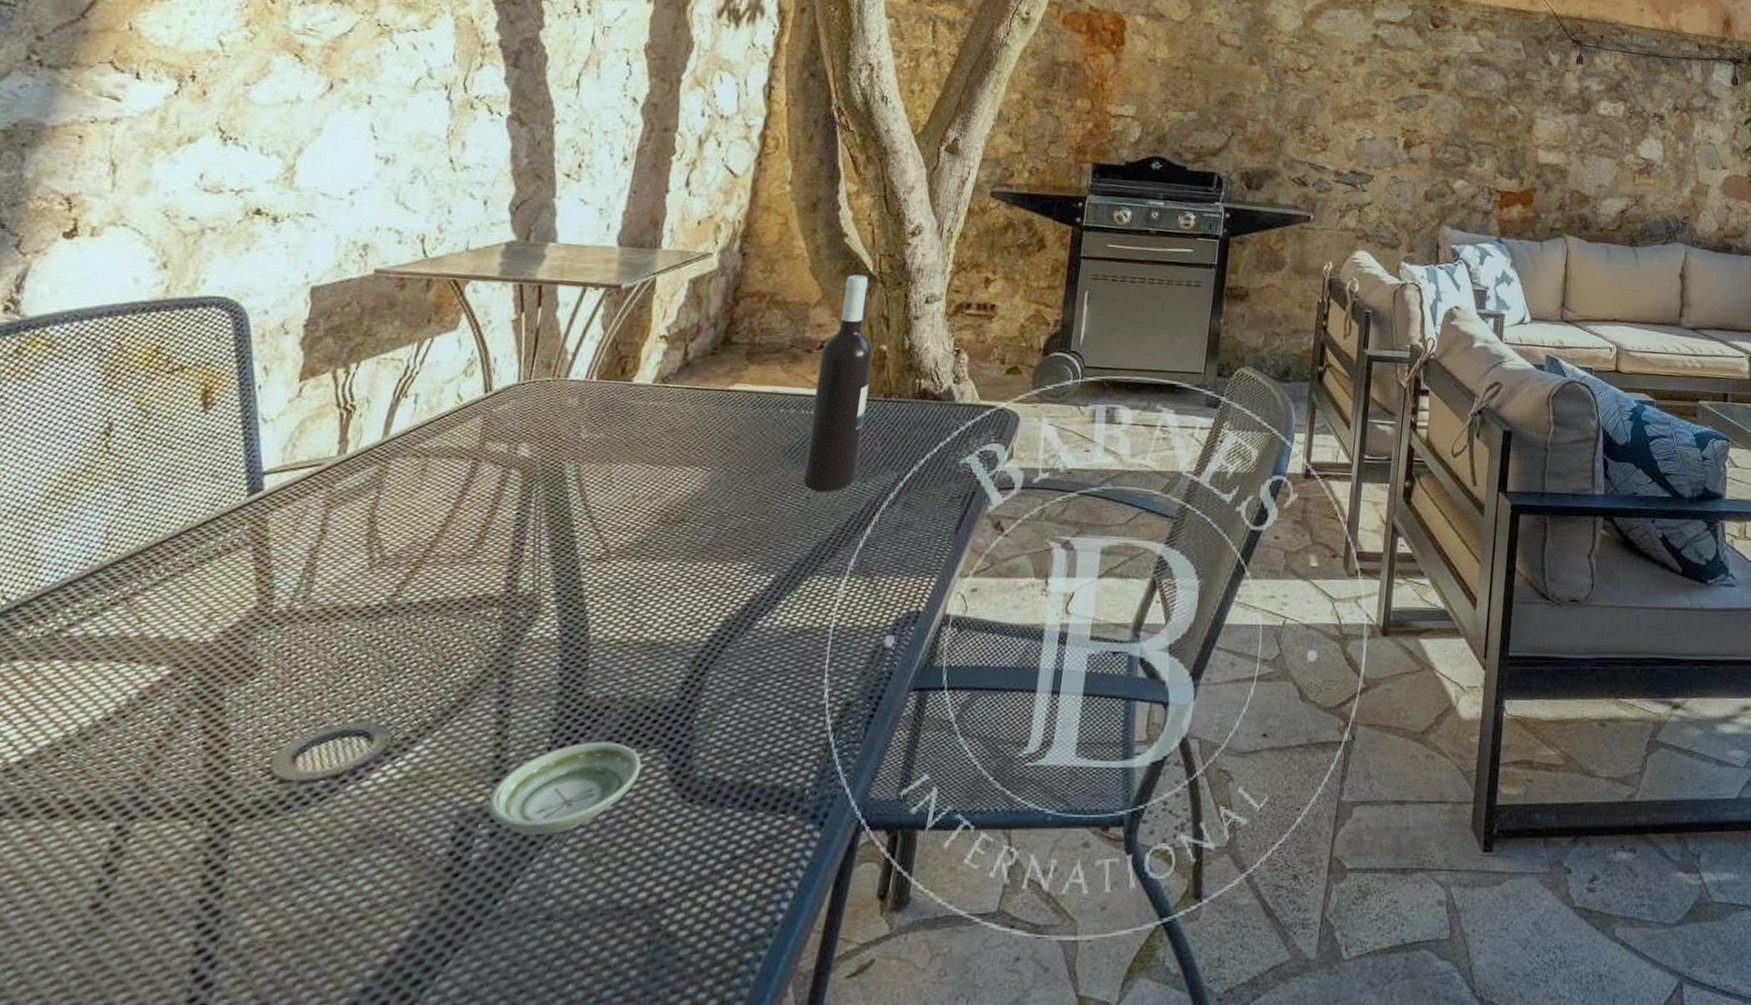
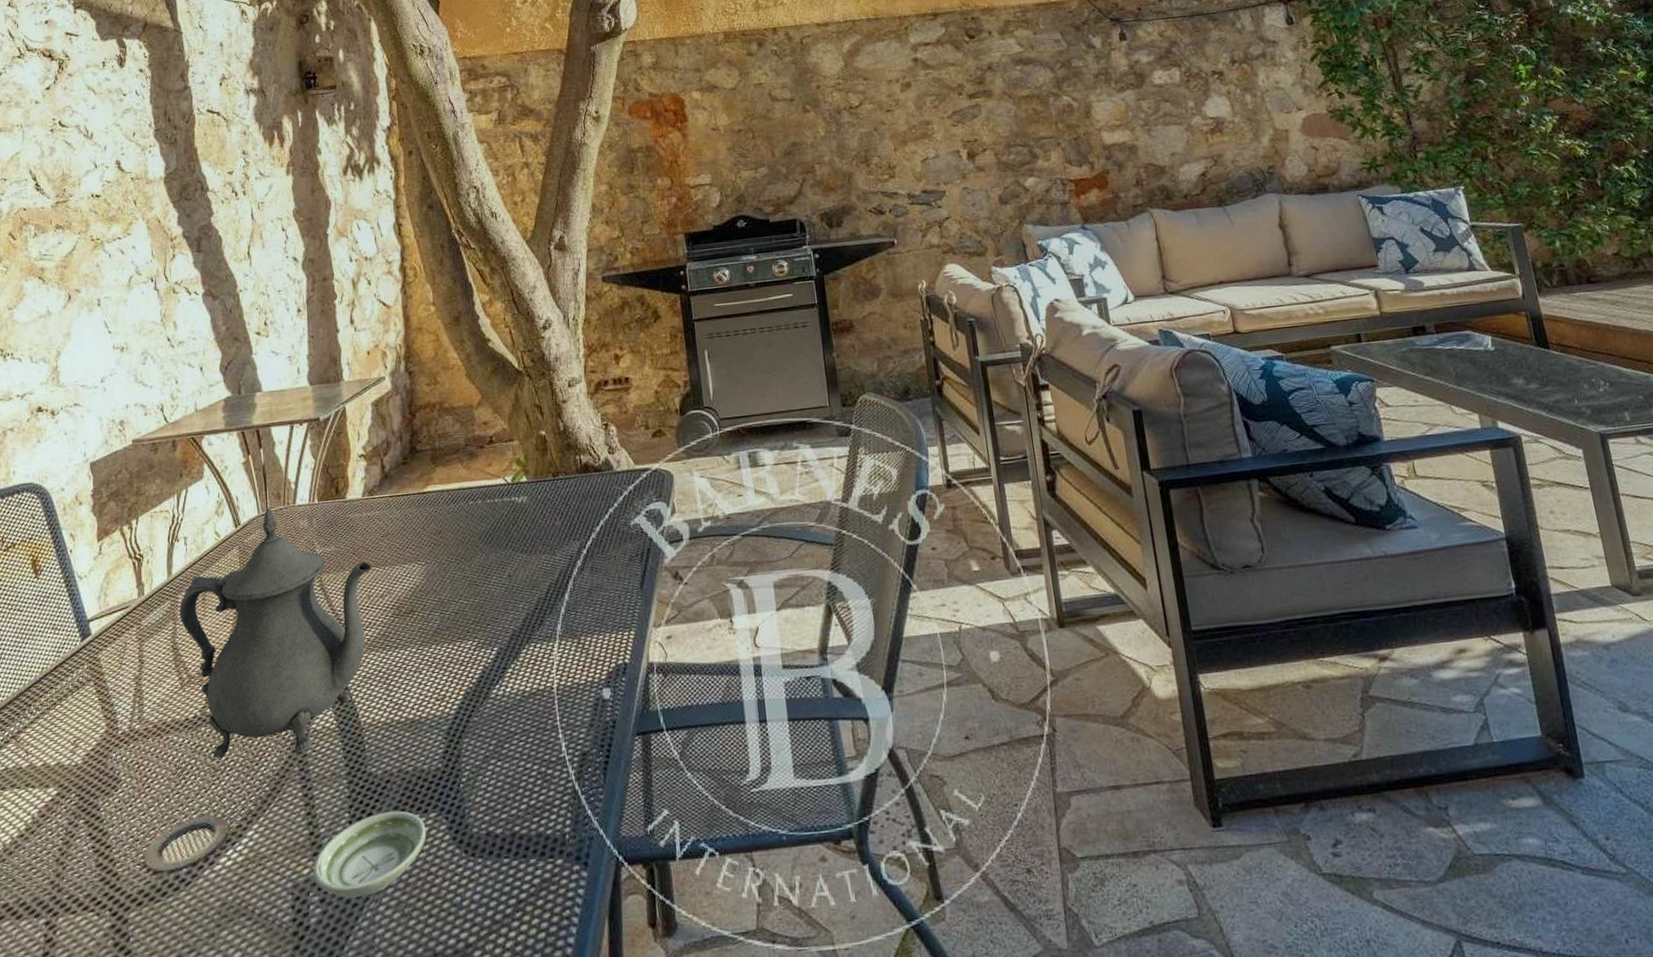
teapot: none [386,376,646,662] -> present [179,507,372,759]
wine bottle: present [803,275,873,492] -> none [491,372,546,569]

